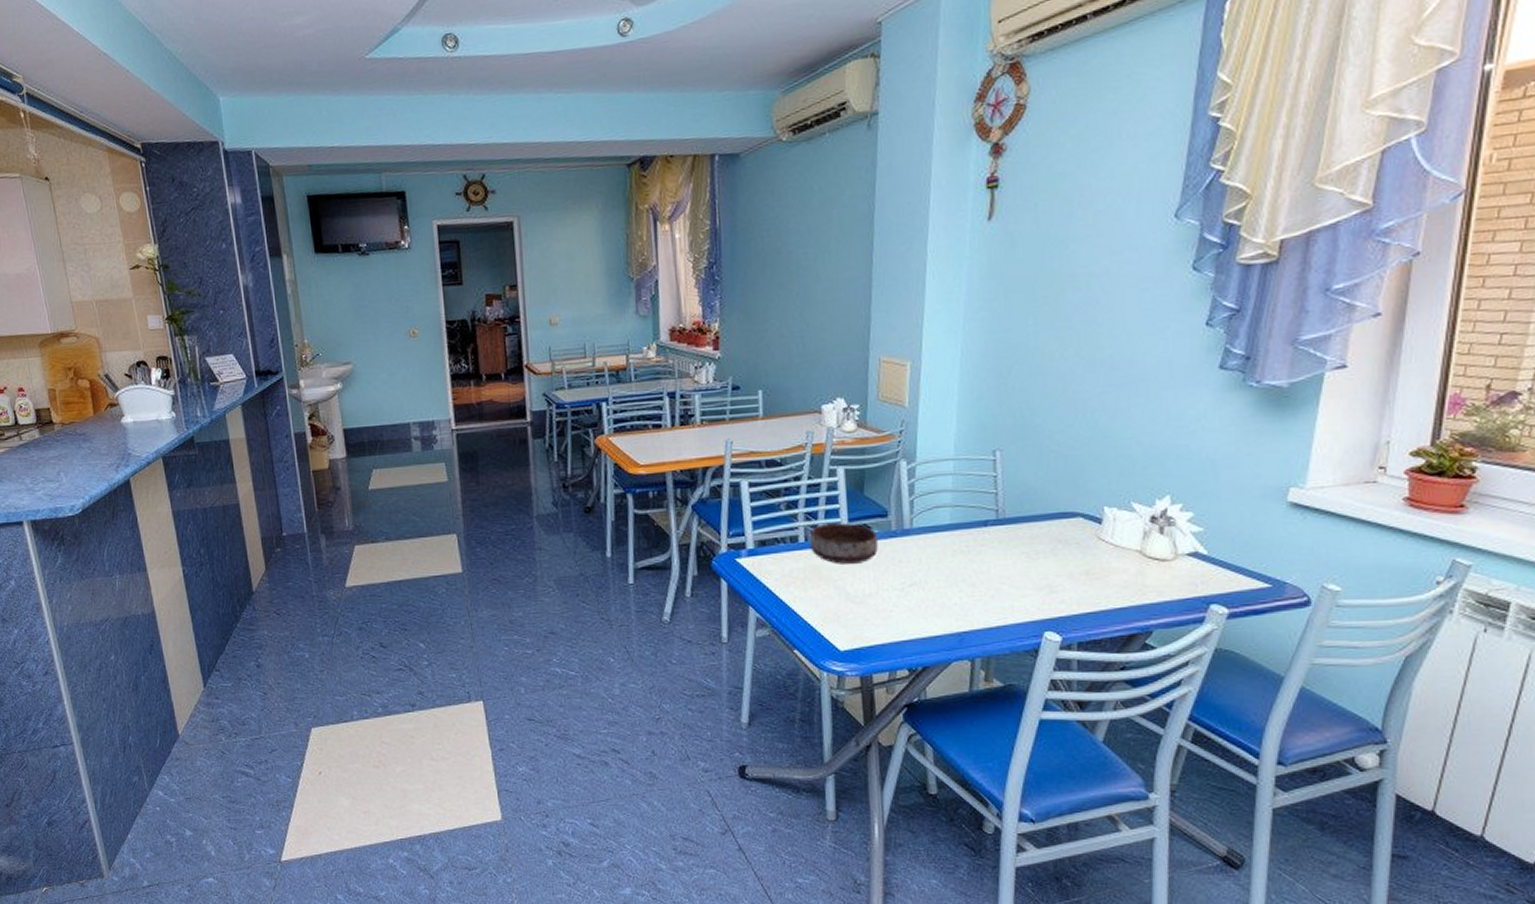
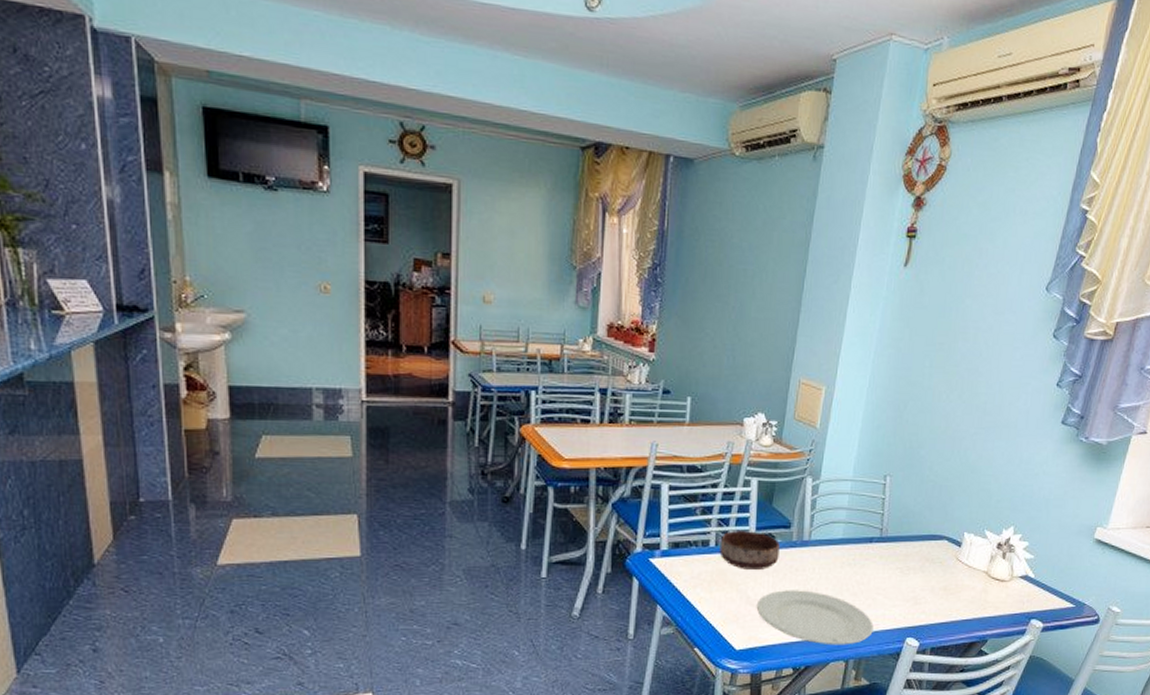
plate: none [858,583,1001,643] -> present [756,590,873,646]

